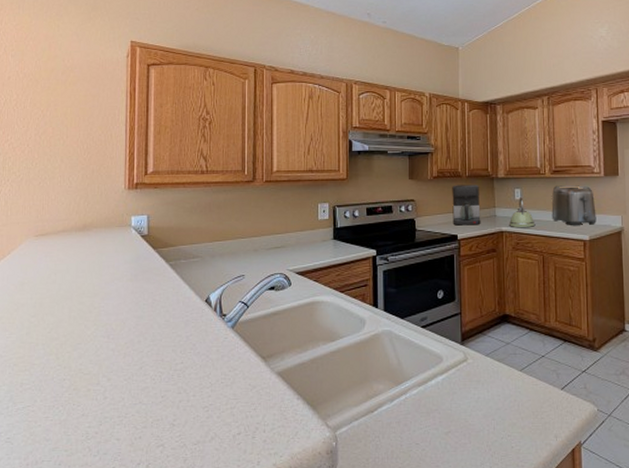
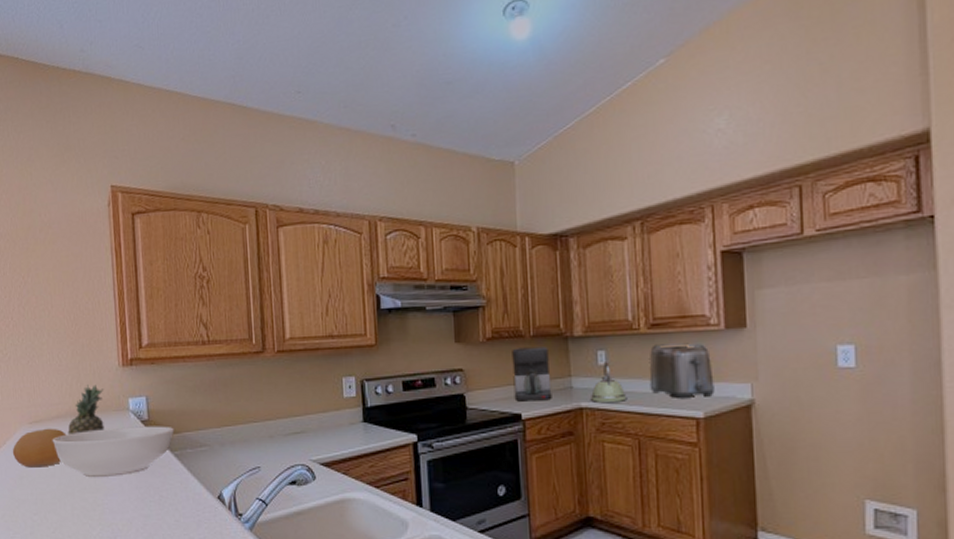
fruit: none [16,240,70,275] -> present [12,428,67,468]
bowl: none [56,240,171,283] -> present [52,426,174,477]
fruit: none [71,204,110,247] -> present [67,384,104,436]

